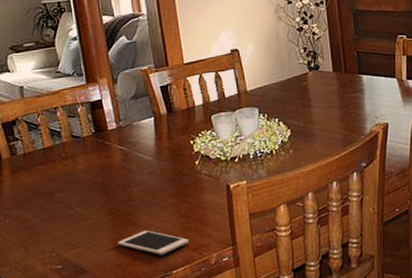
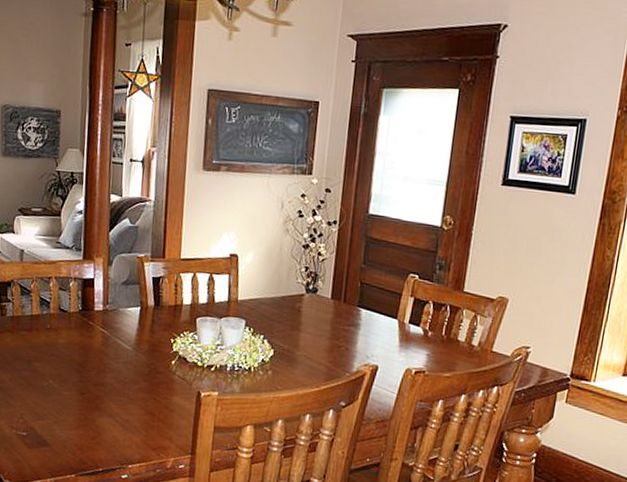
cell phone: present [117,230,189,255] -> none [82,418,150,447]

